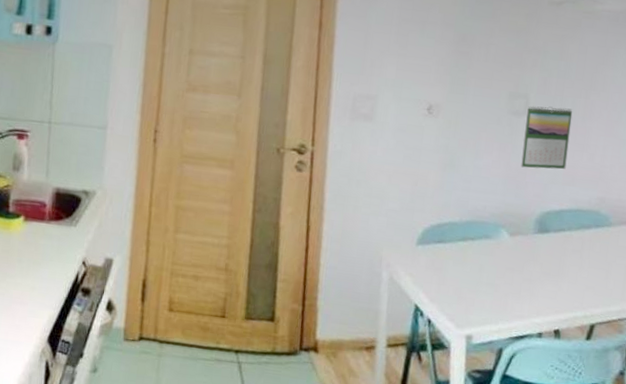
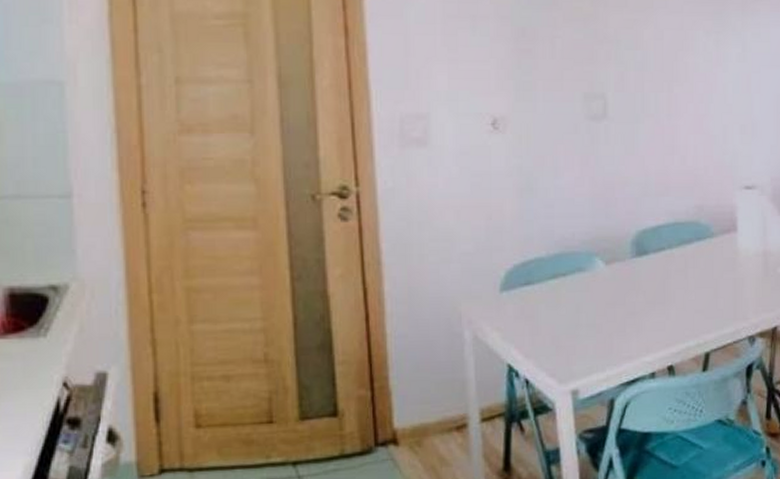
calendar: present [521,106,573,170] -> none [607,106,657,182]

